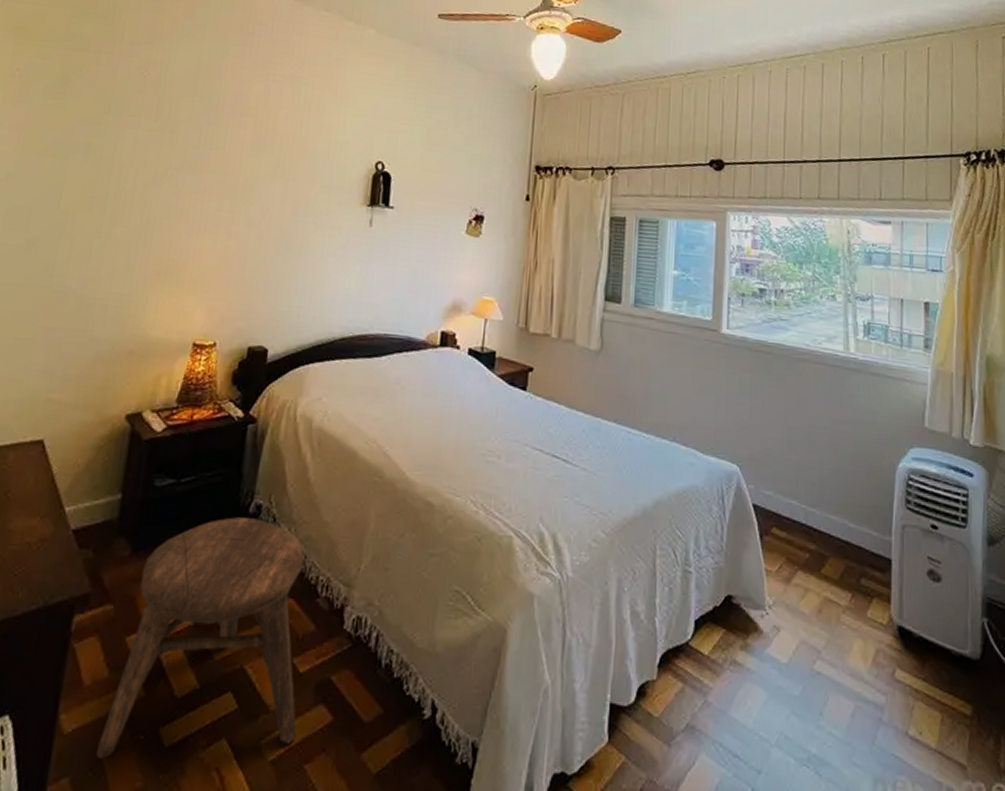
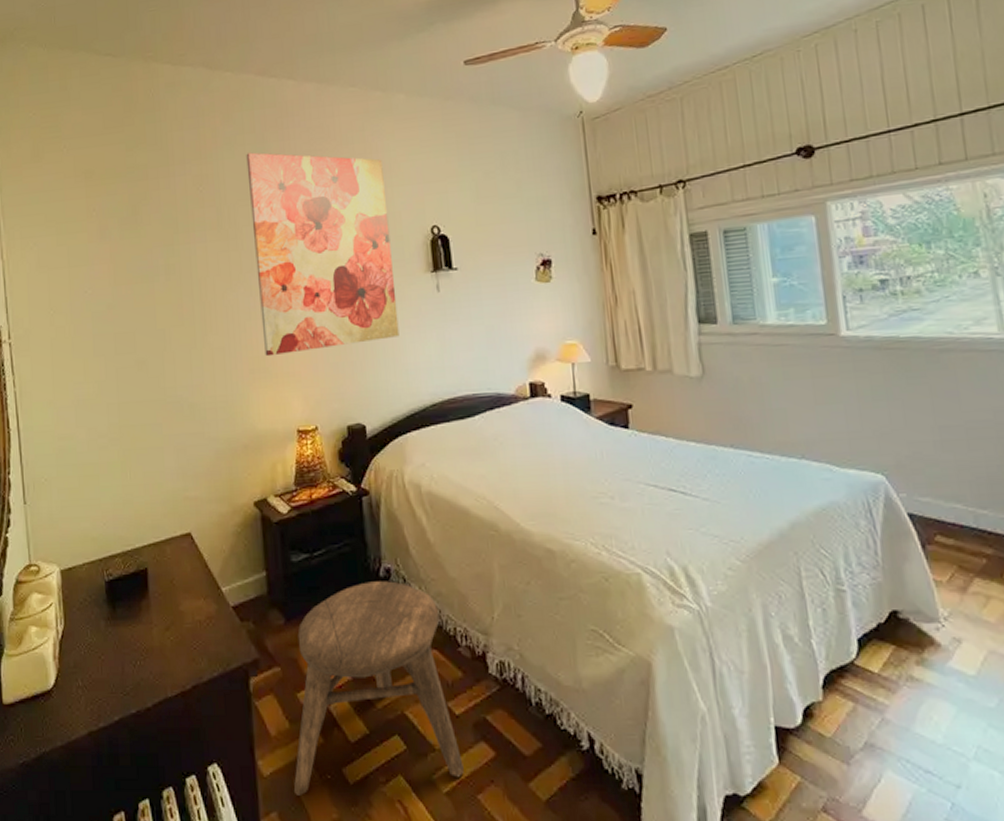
wall art: none [176,49,341,264] -> present [246,152,400,357]

